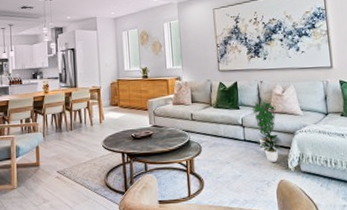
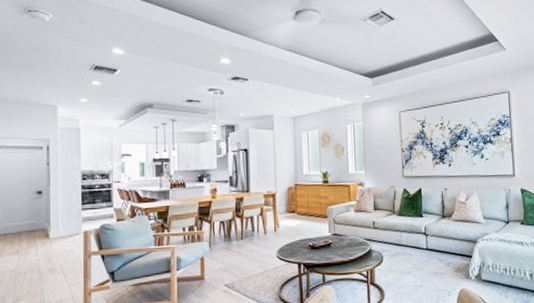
potted plant: present [251,99,282,162] -> none [435,206,464,271]

